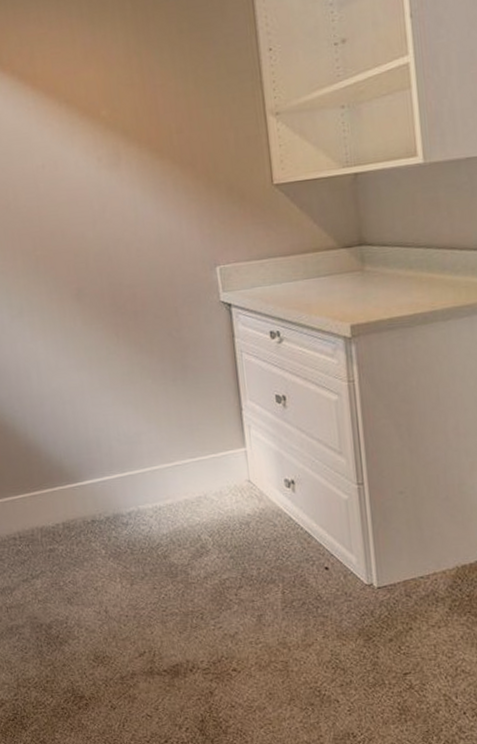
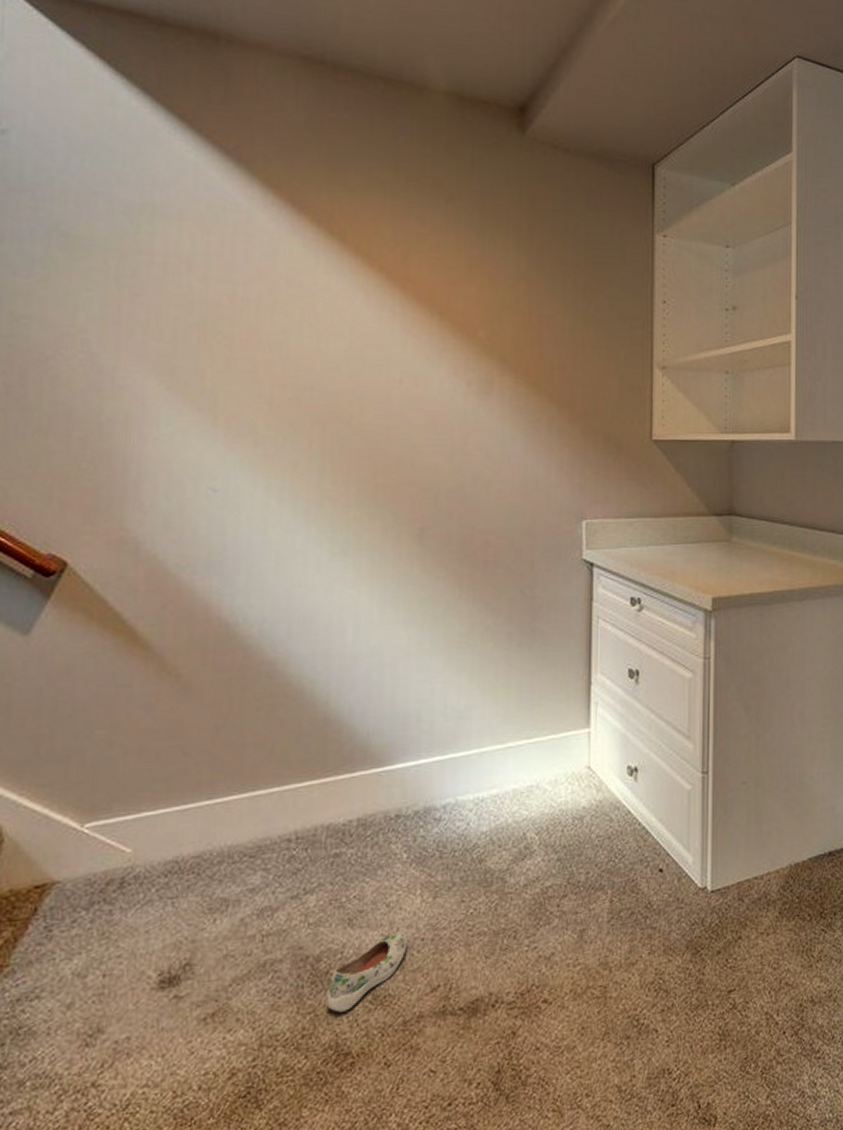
shoe: none [60,610,116,666] -> present [327,932,407,1012]

